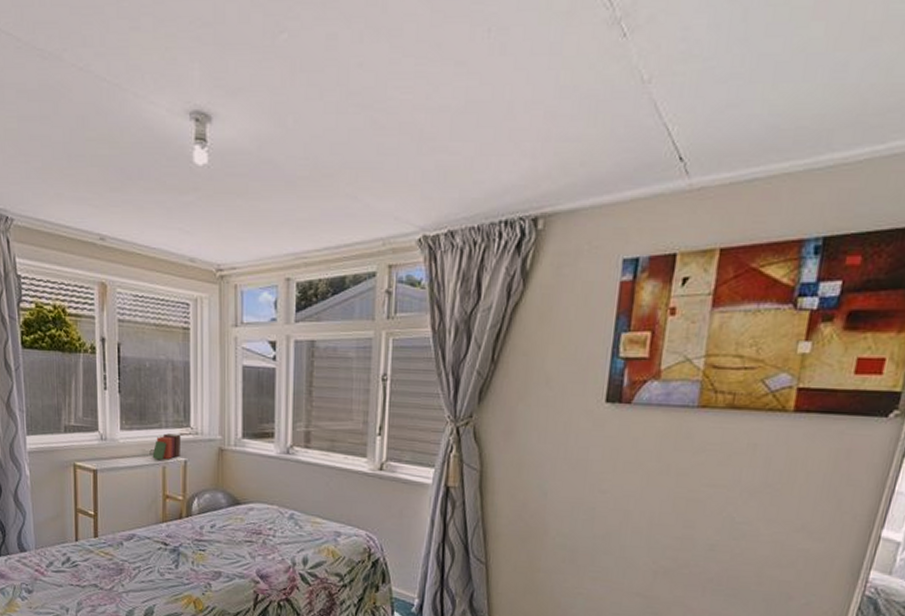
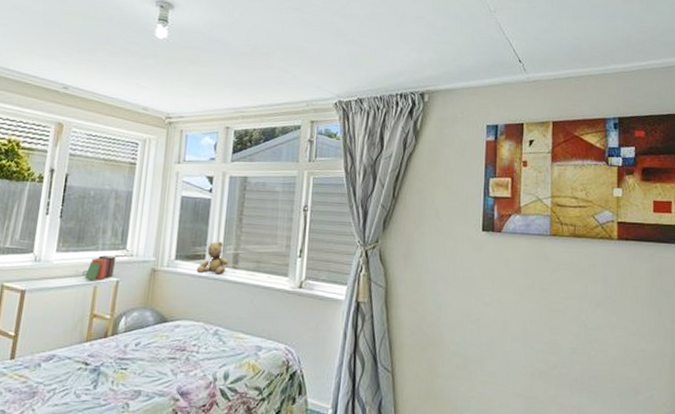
teddy bear: none [265,417,299,455] -> present [196,241,228,275]

